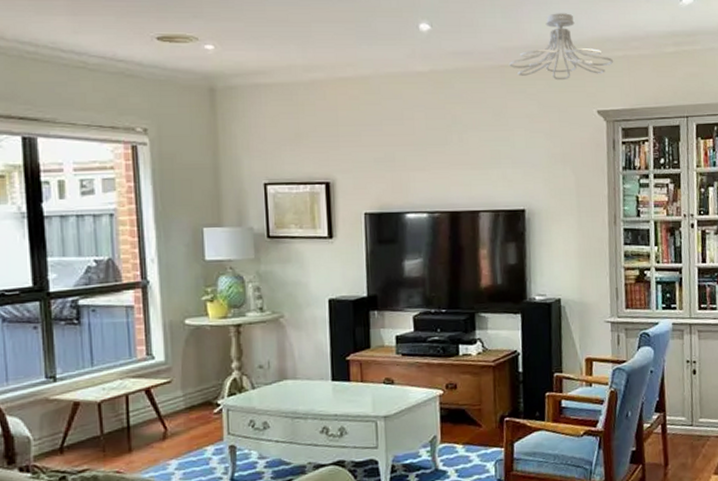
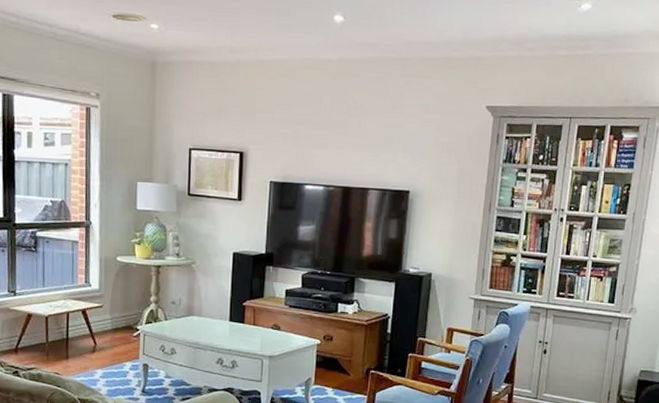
ceiling light fixture: present [508,13,614,81] -> none [410,12,508,76]

